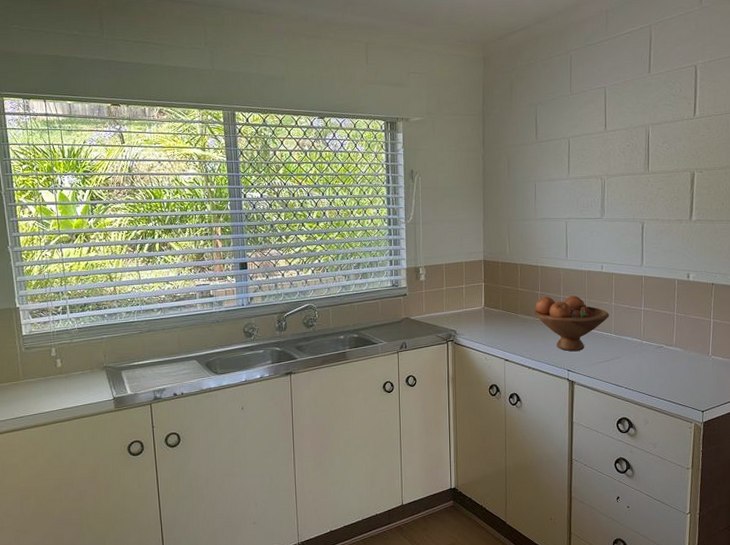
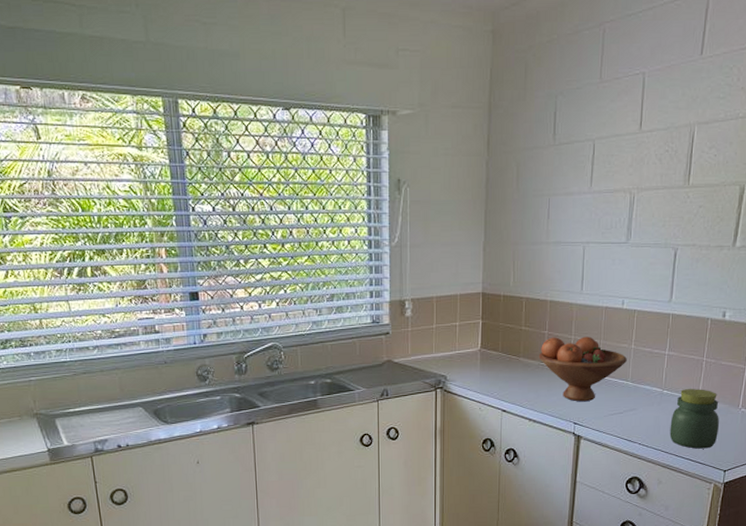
jar: none [651,339,694,392] -> present [669,389,719,449]

